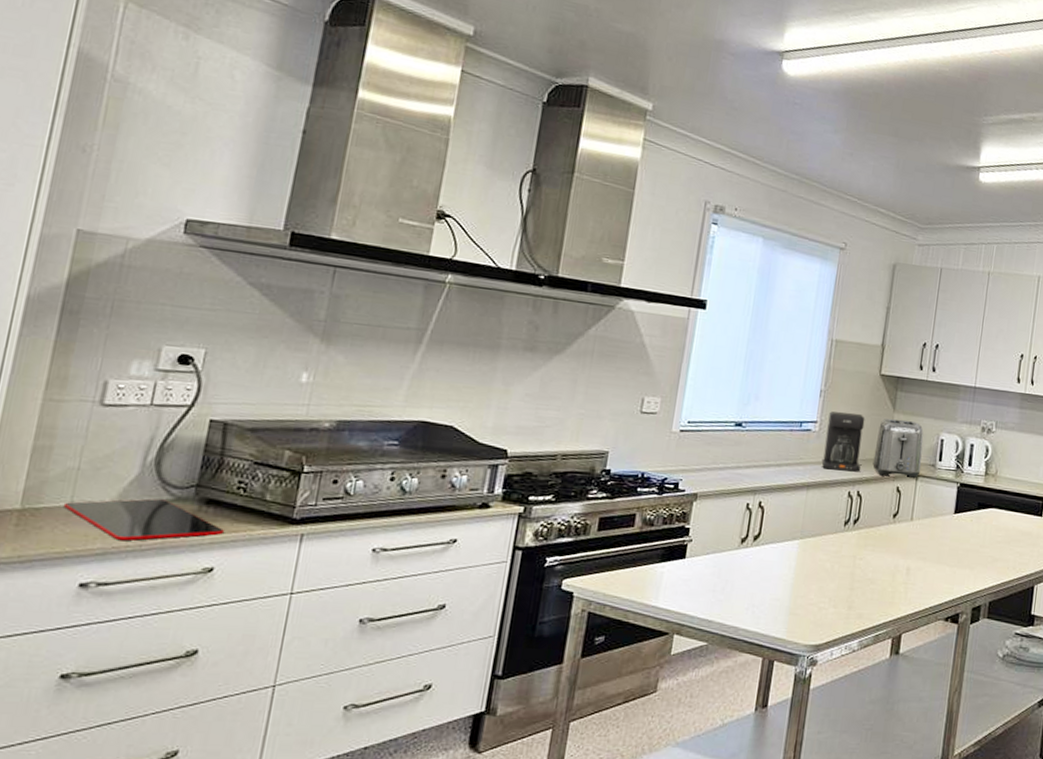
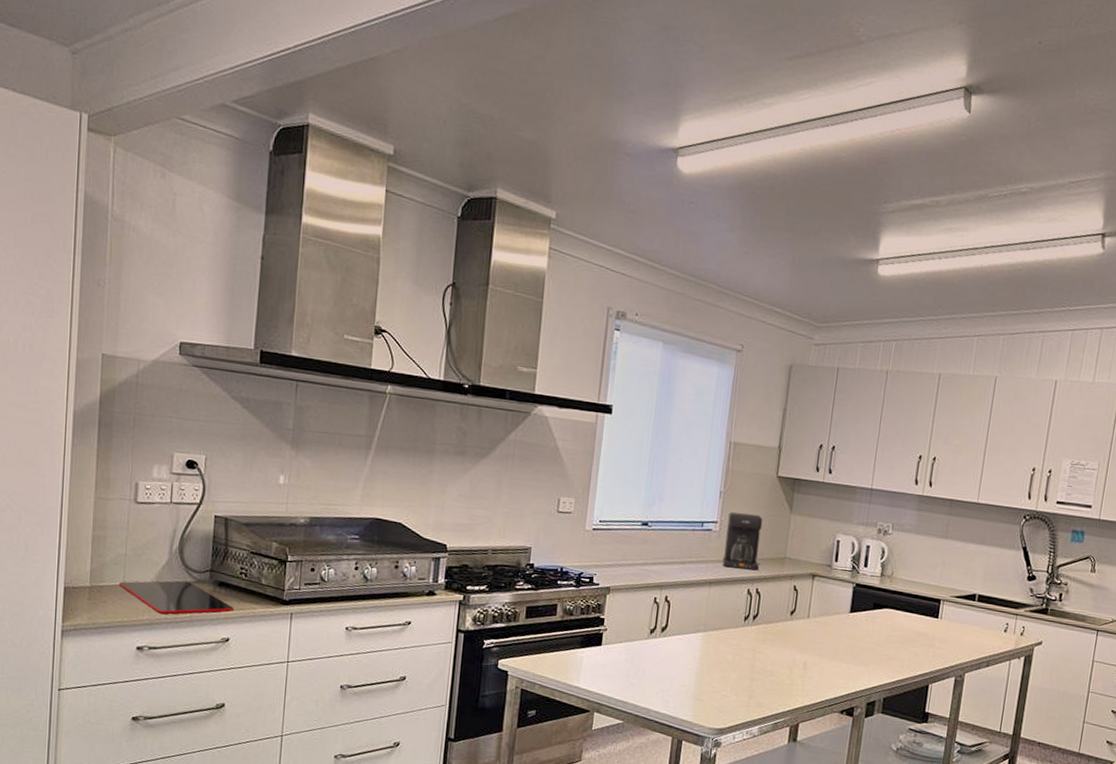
toaster: present [872,419,924,479] -> none [770,520,820,579]

